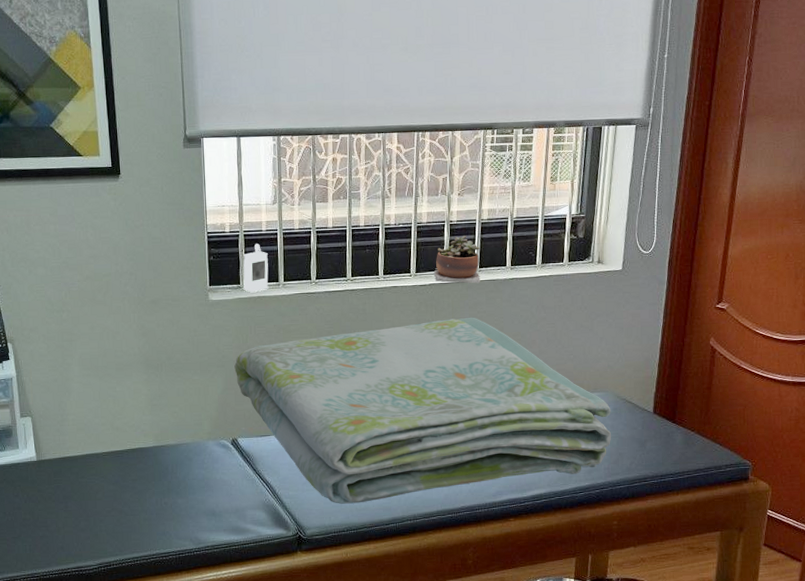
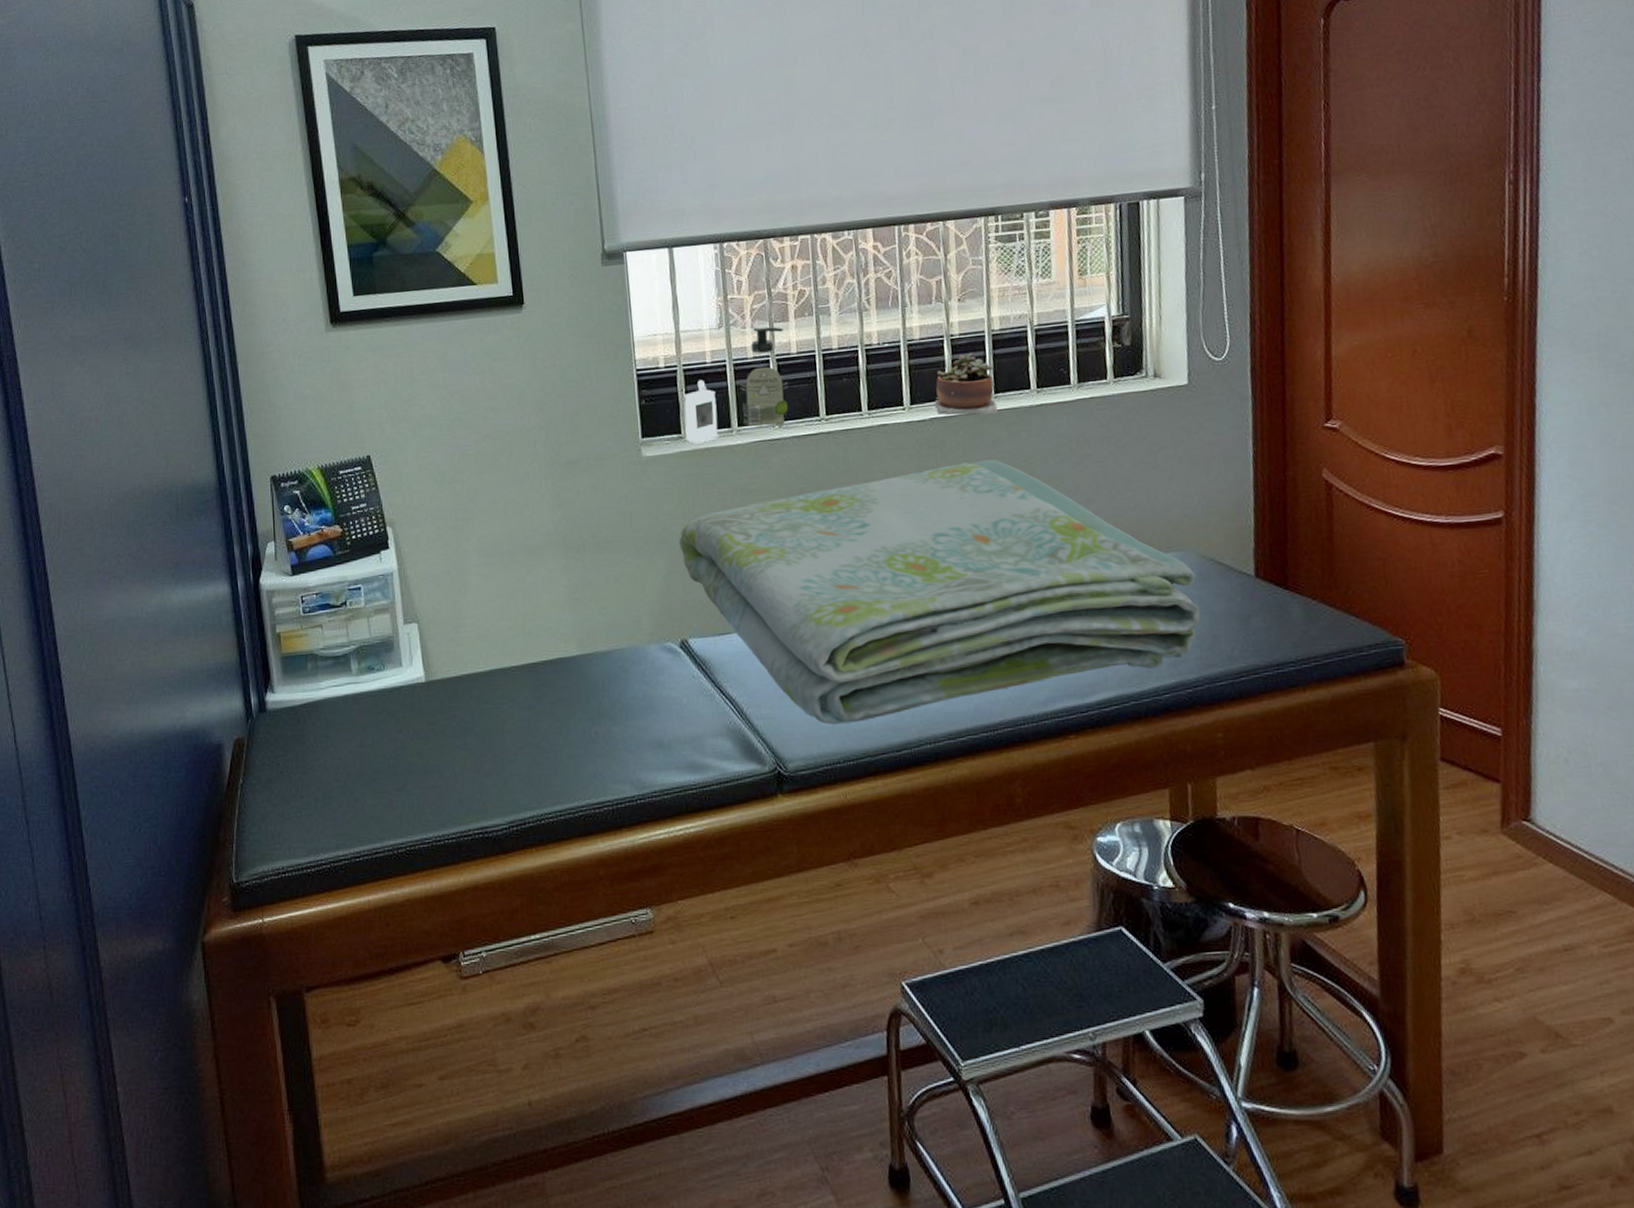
soap dispenser: none [288,205,324,283] -> present [740,326,789,427]

